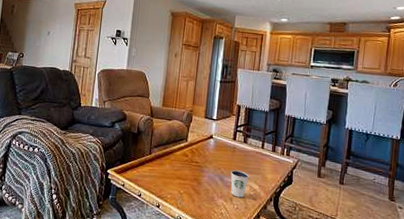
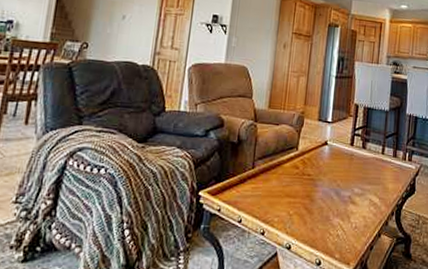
dixie cup: present [230,170,249,198] -> none [348,182,368,214]

